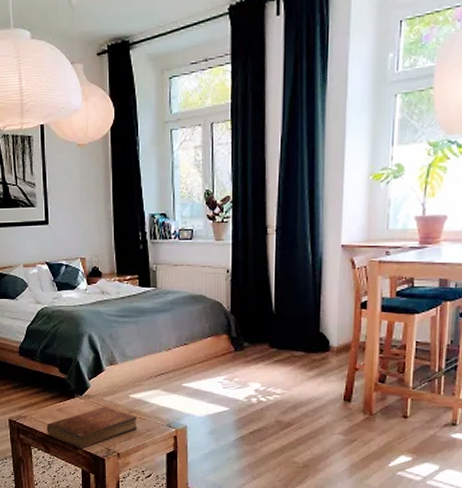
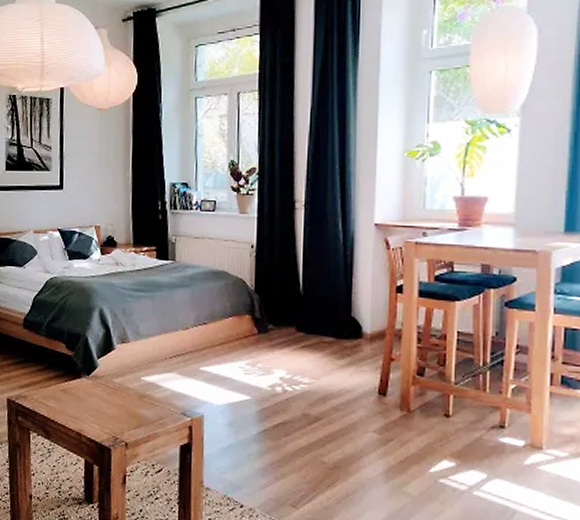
bible: present [47,406,138,449] -> none [48,389,150,436]

